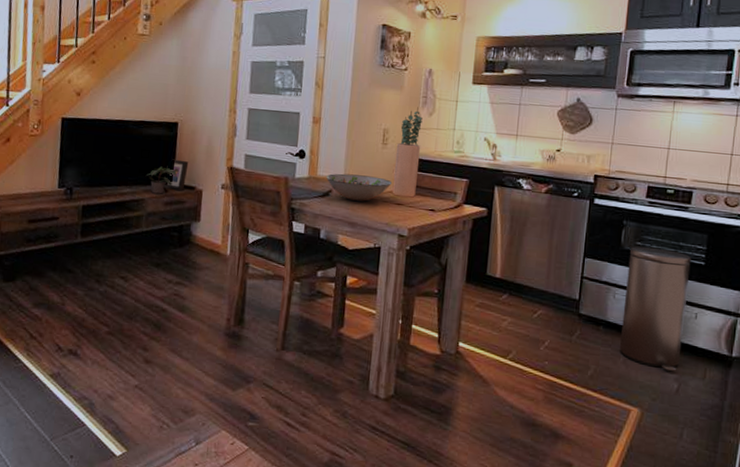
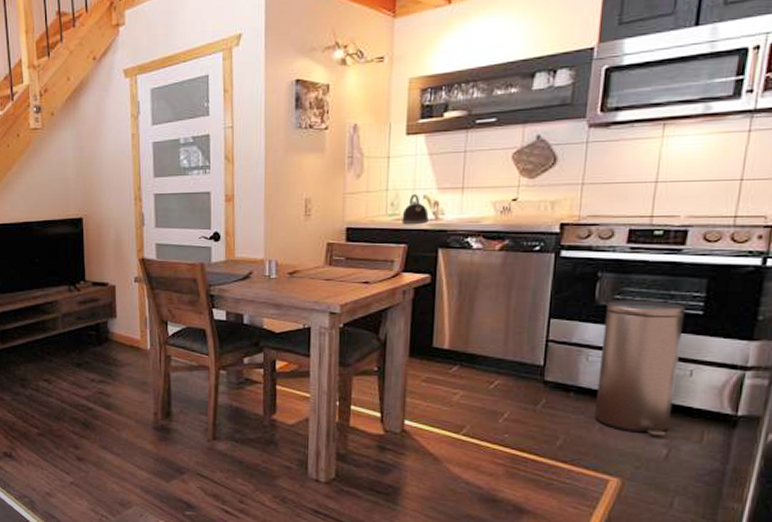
potted plant: present [145,166,177,195] -> none [56,265,87,295]
picture frame: present [163,159,189,191] -> none [75,256,98,289]
decorative bowl: present [325,173,393,202] -> none [244,252,320,282]
vase: present [392,107,423,199] -> none [319,169,350,272]
kettle: none [465,136,488,164] -> present [402,194,429,225]

